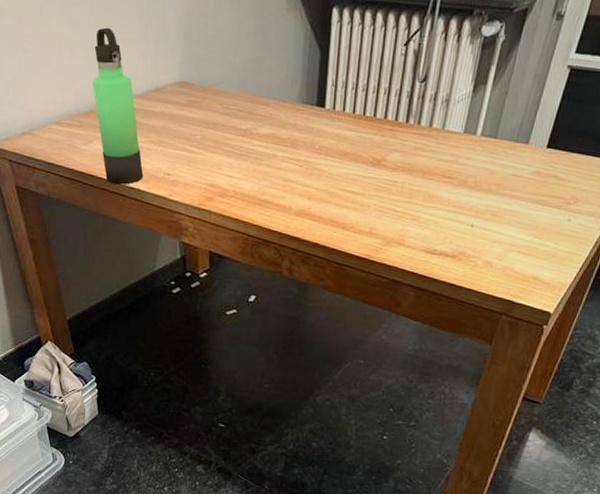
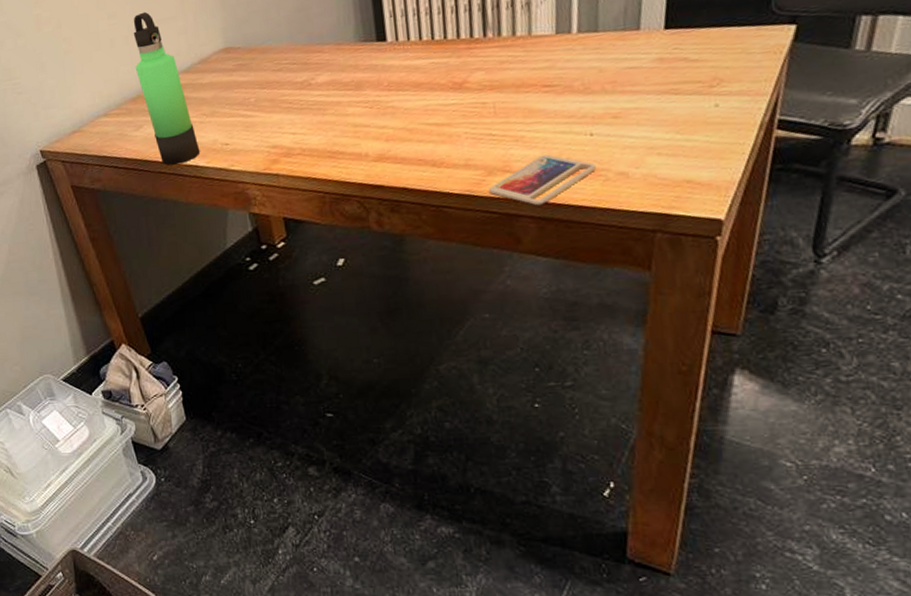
smartphone: none [383,236,470,278] -> present [488,154,596,206]

